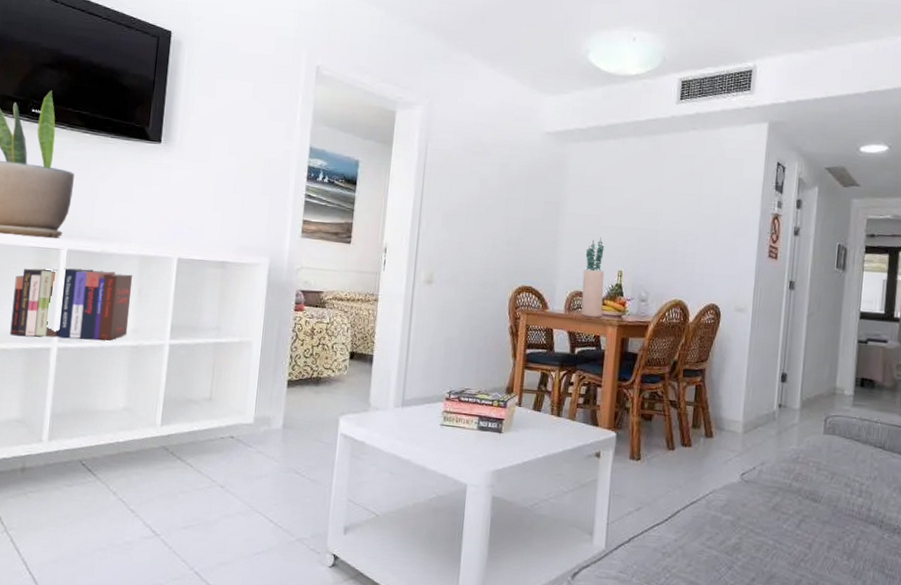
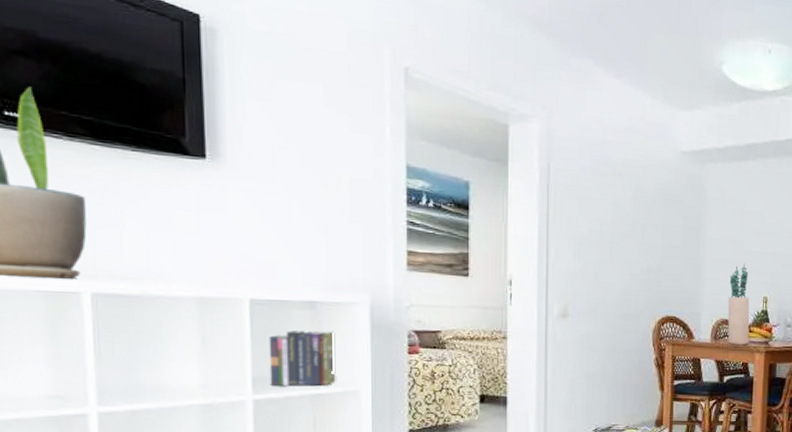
books: present [10,268,132,341] -> none [19,315,194,402]
books: none [184,286,238,336] -> present [269,330,336,387]

